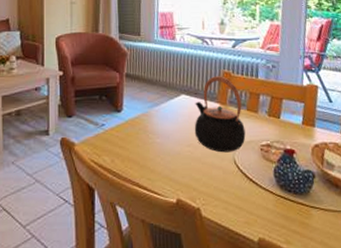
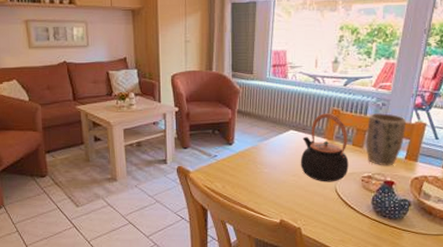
plant pot: none [259,74,299,133] -> present [366,112,406,166]

